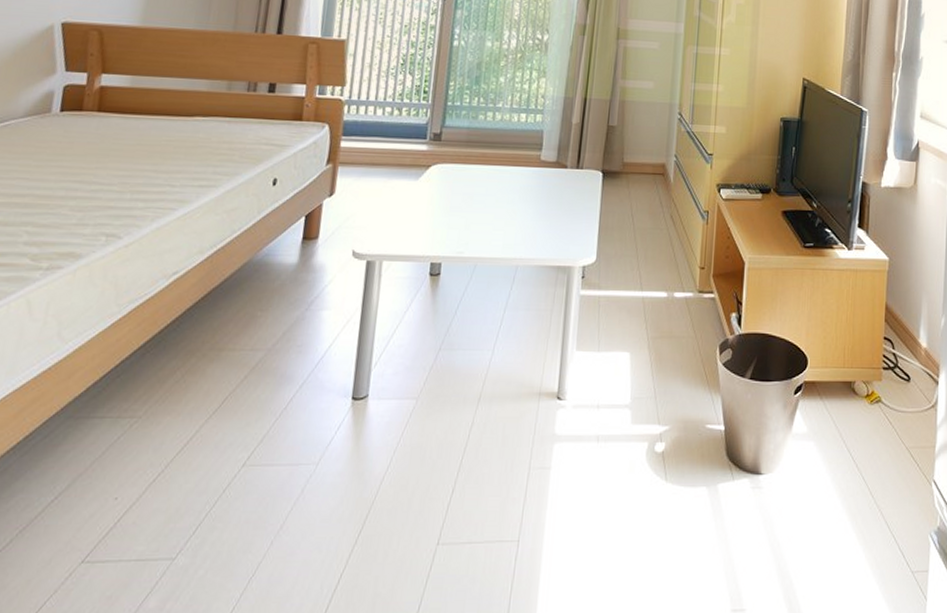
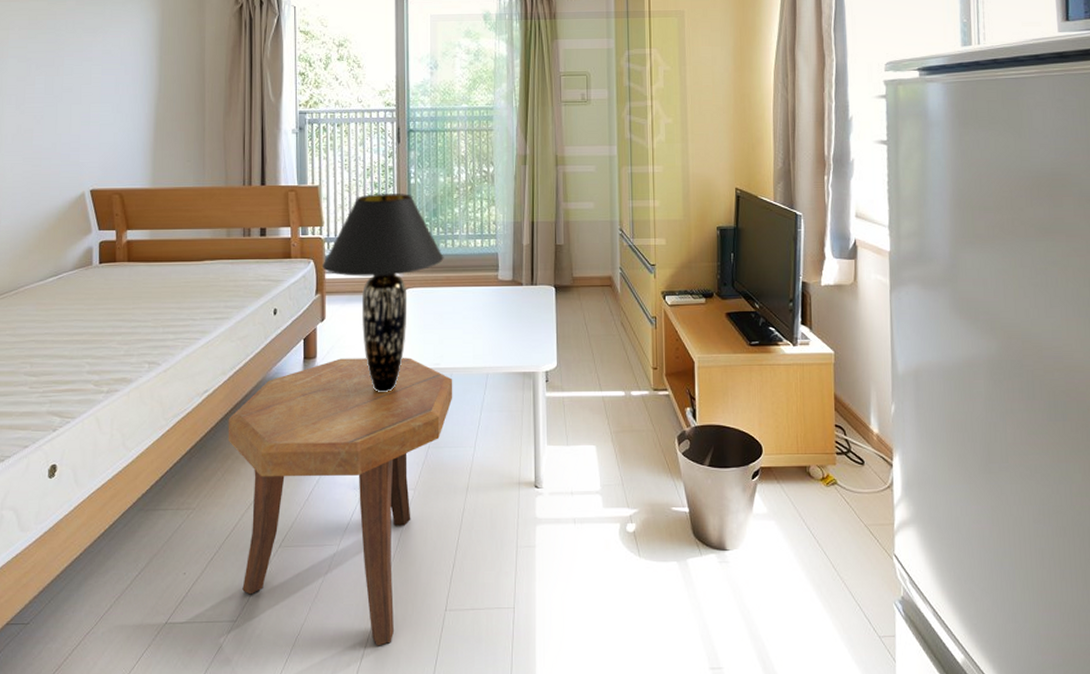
side table: none [188,240,477,589] -> present [228,357,453,646]
table lamp: none [339,54,482,282] -> present [323,194,444,392]

